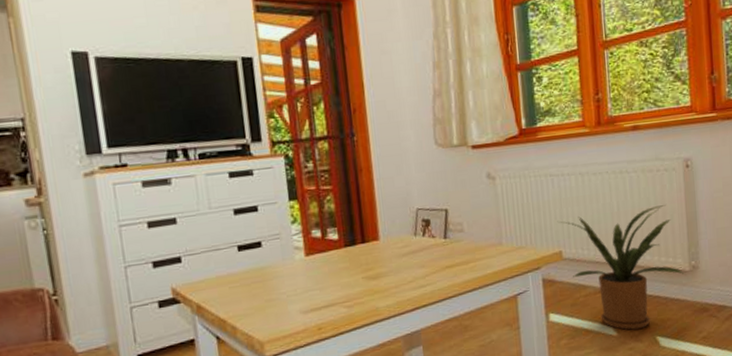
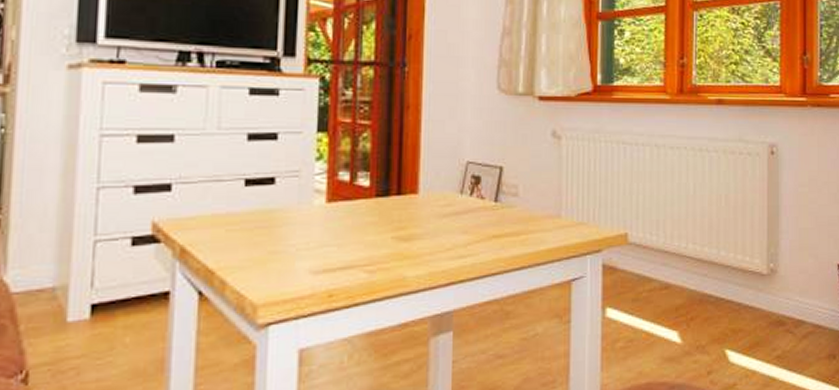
house plant: present [557,205,685,330] -> none [626,194,762,339]

